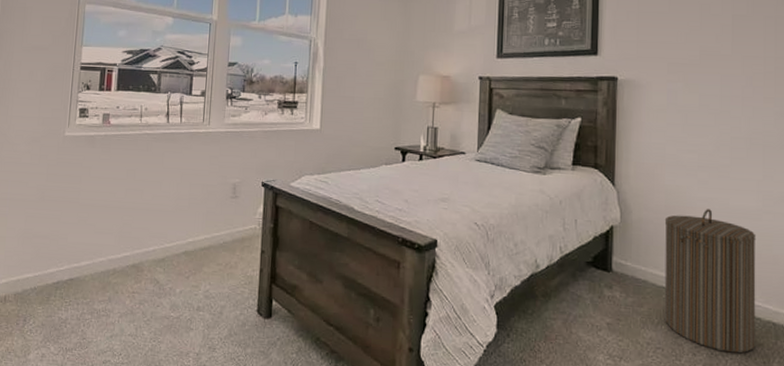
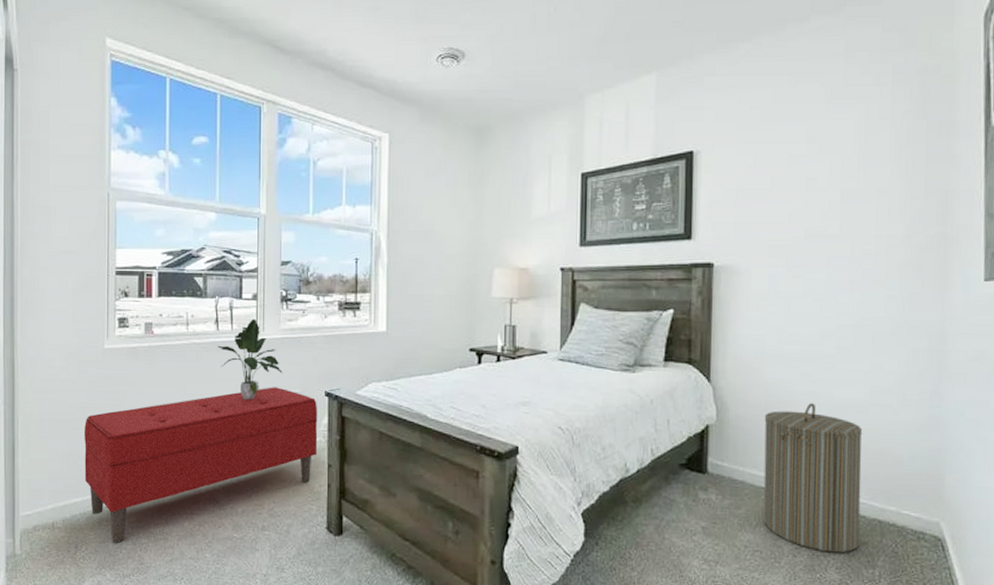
bench: none [37,176,255,318] -> present [84,387,318,543]
potted plant: none [166,113,224,188] -> present [217,319,283,400]

